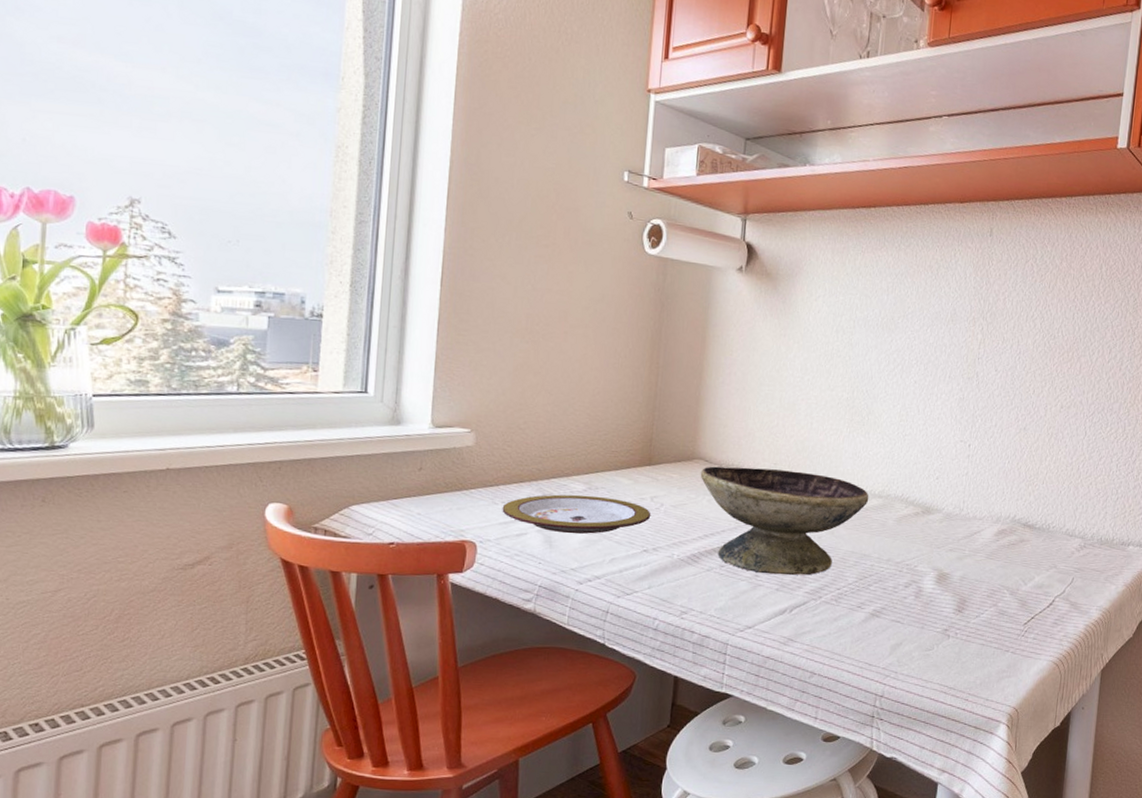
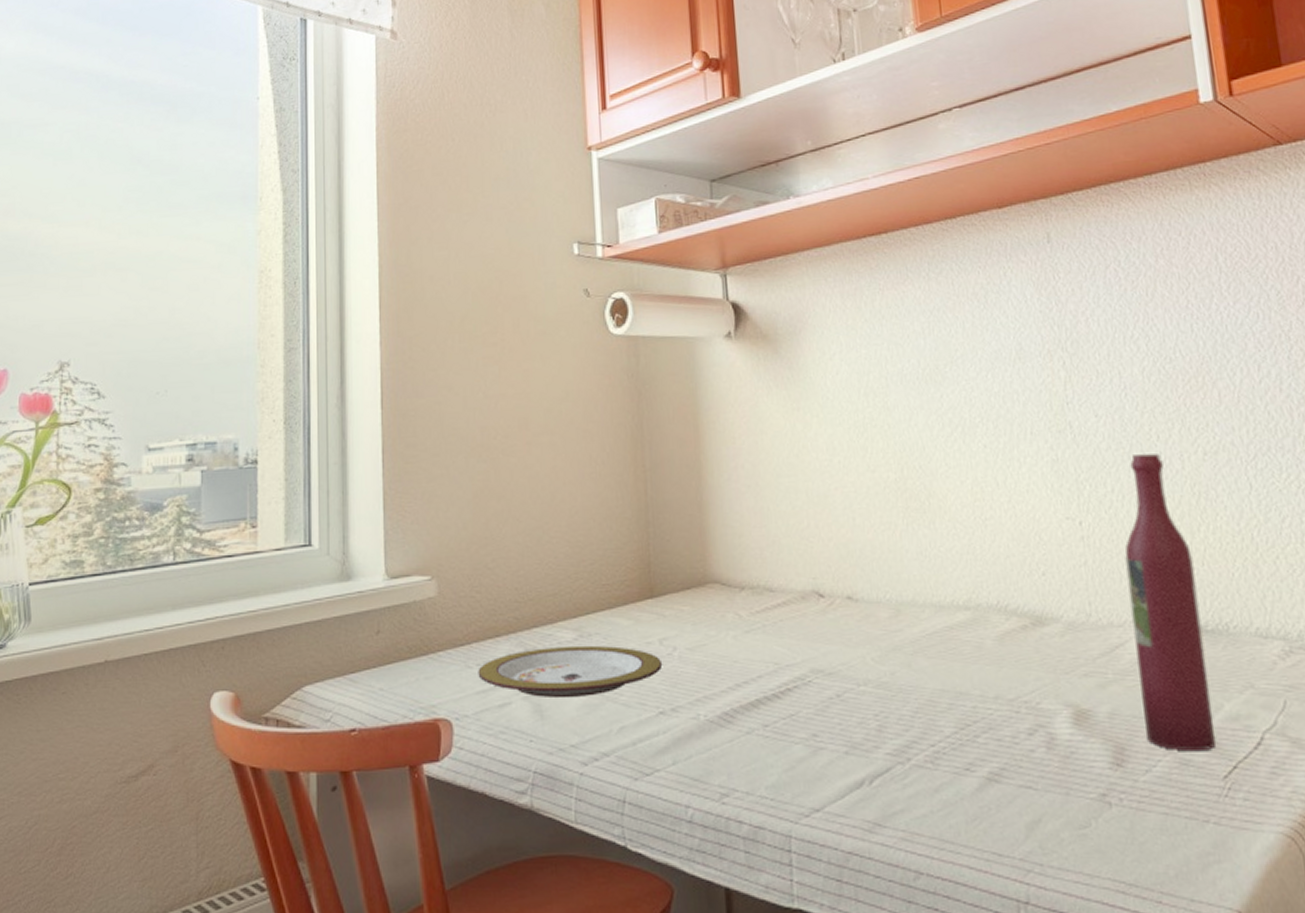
decorative bowl: present [700,466,869,576] -> none [717,585,952,732]
wine bottle: none [982,402,1038,607] -> present [1124,454,1217,752]

